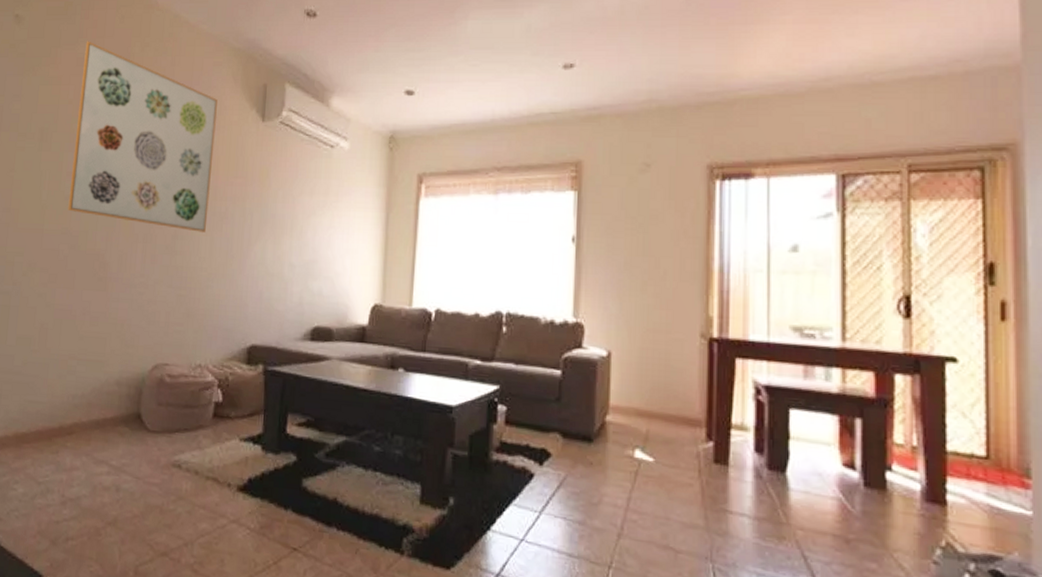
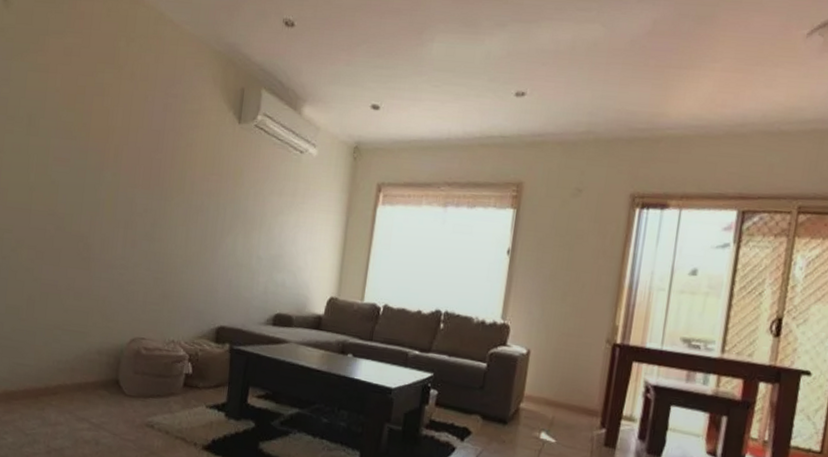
wall art: present [68,41,218,233] -> none [54,31,198,223]

